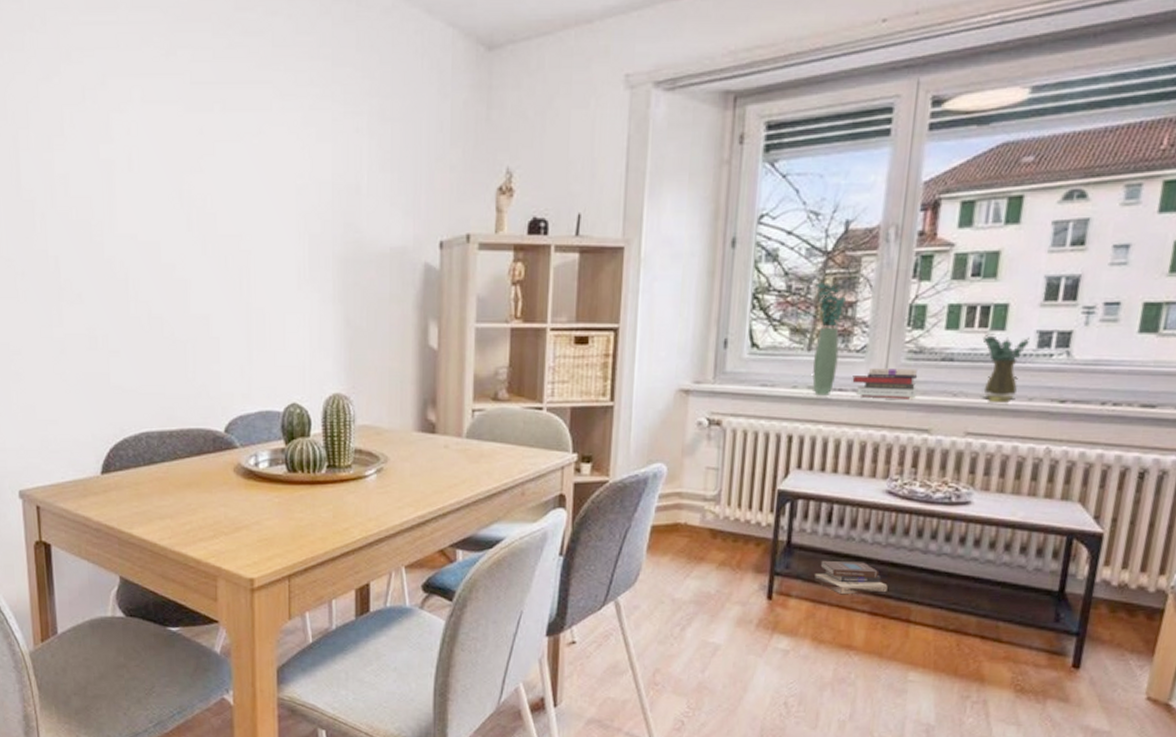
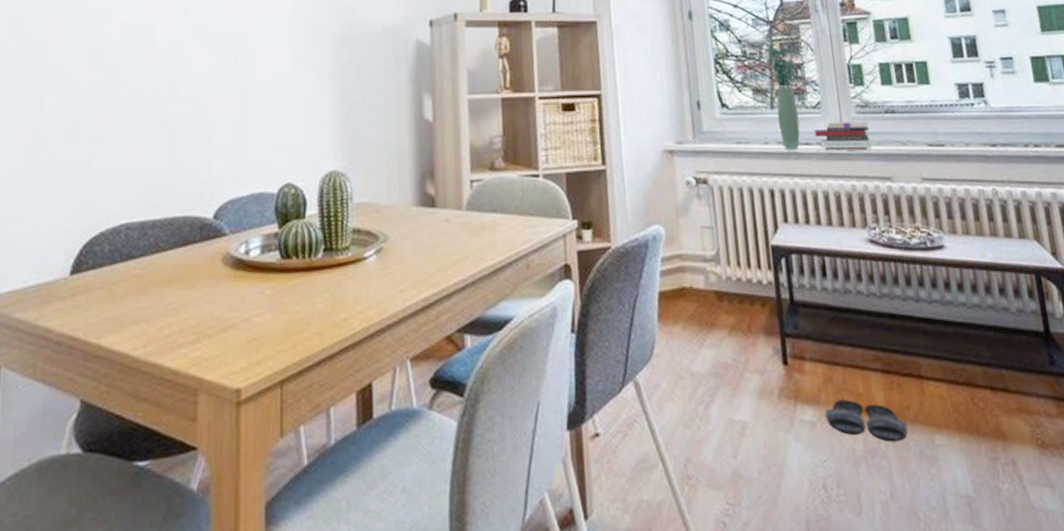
slippers: none [800,634,884,674] -> present [824,399,908,442]
books: present [813,560,888,595] -> none [822,315,893,353]
vase: present [982,332,1030,404] -> none [913,86,954,150]

